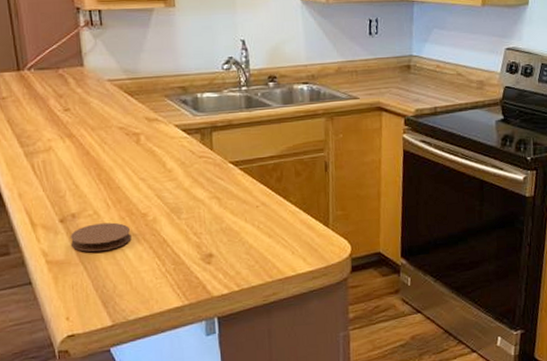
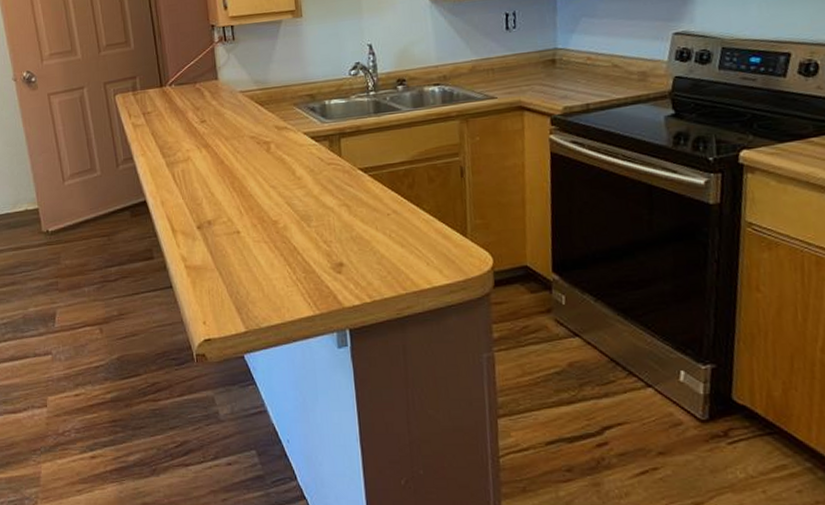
coaster: present [71,222,132,252] -> none [207,229,263,258]

